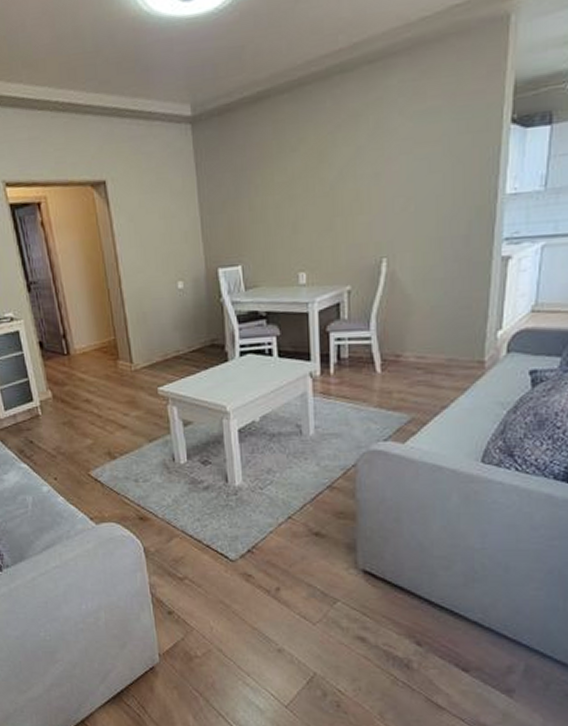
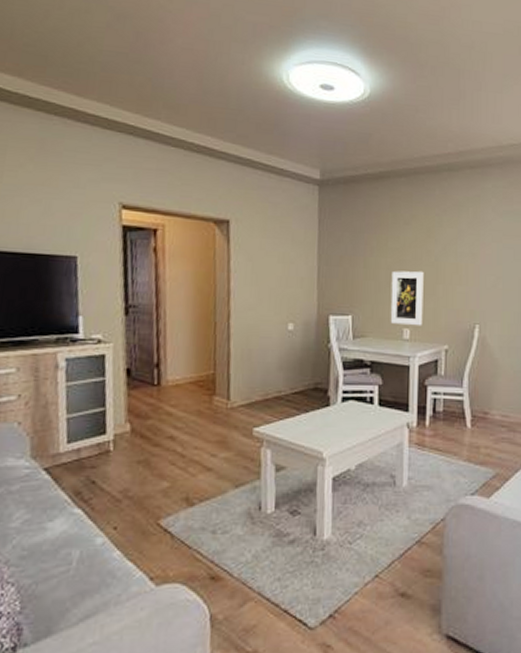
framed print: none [281,205,320,269] -> present [390,271,424,326]

